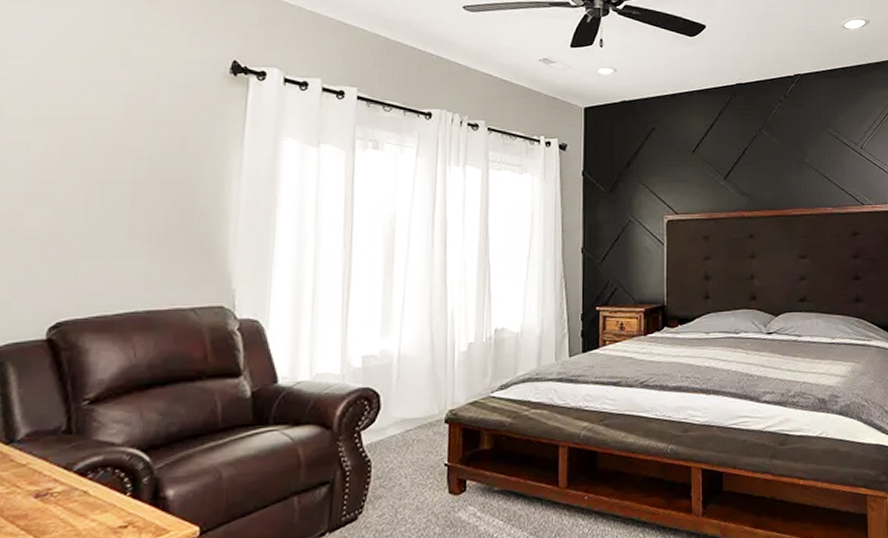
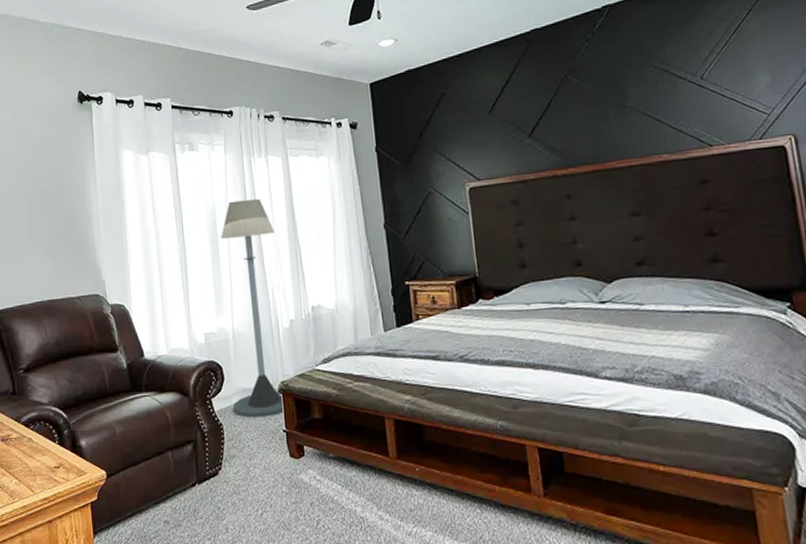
floor lamp: none [386,210,464,452] -> present [220,198,284,418]

